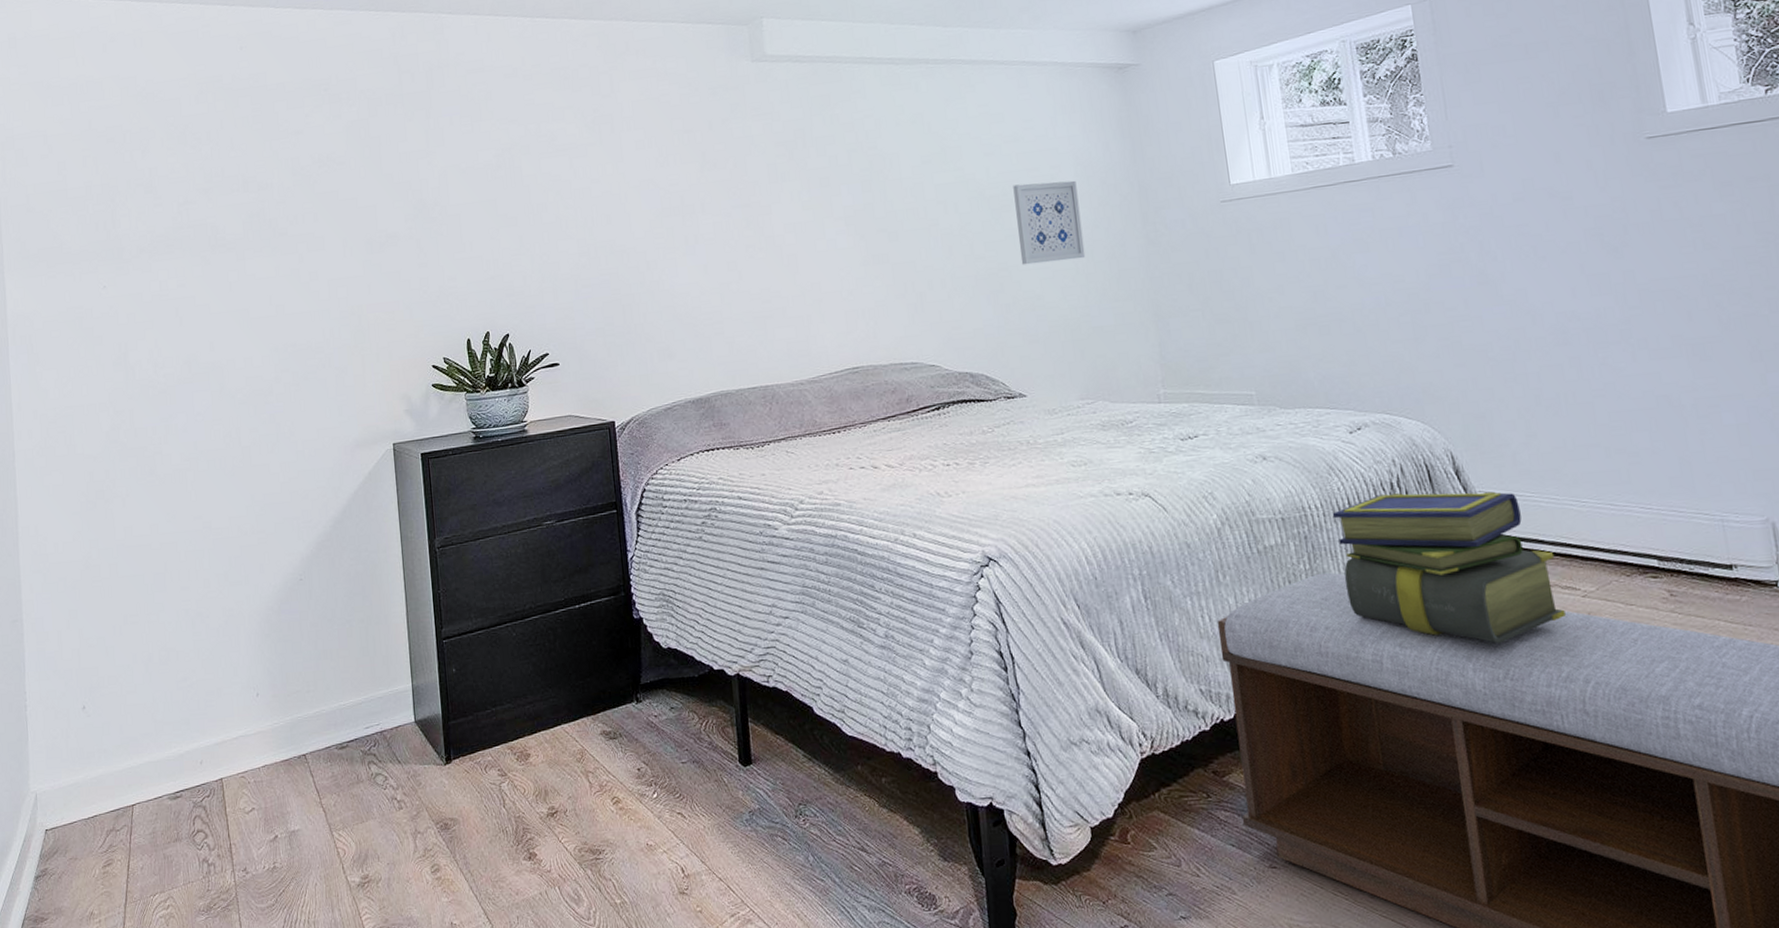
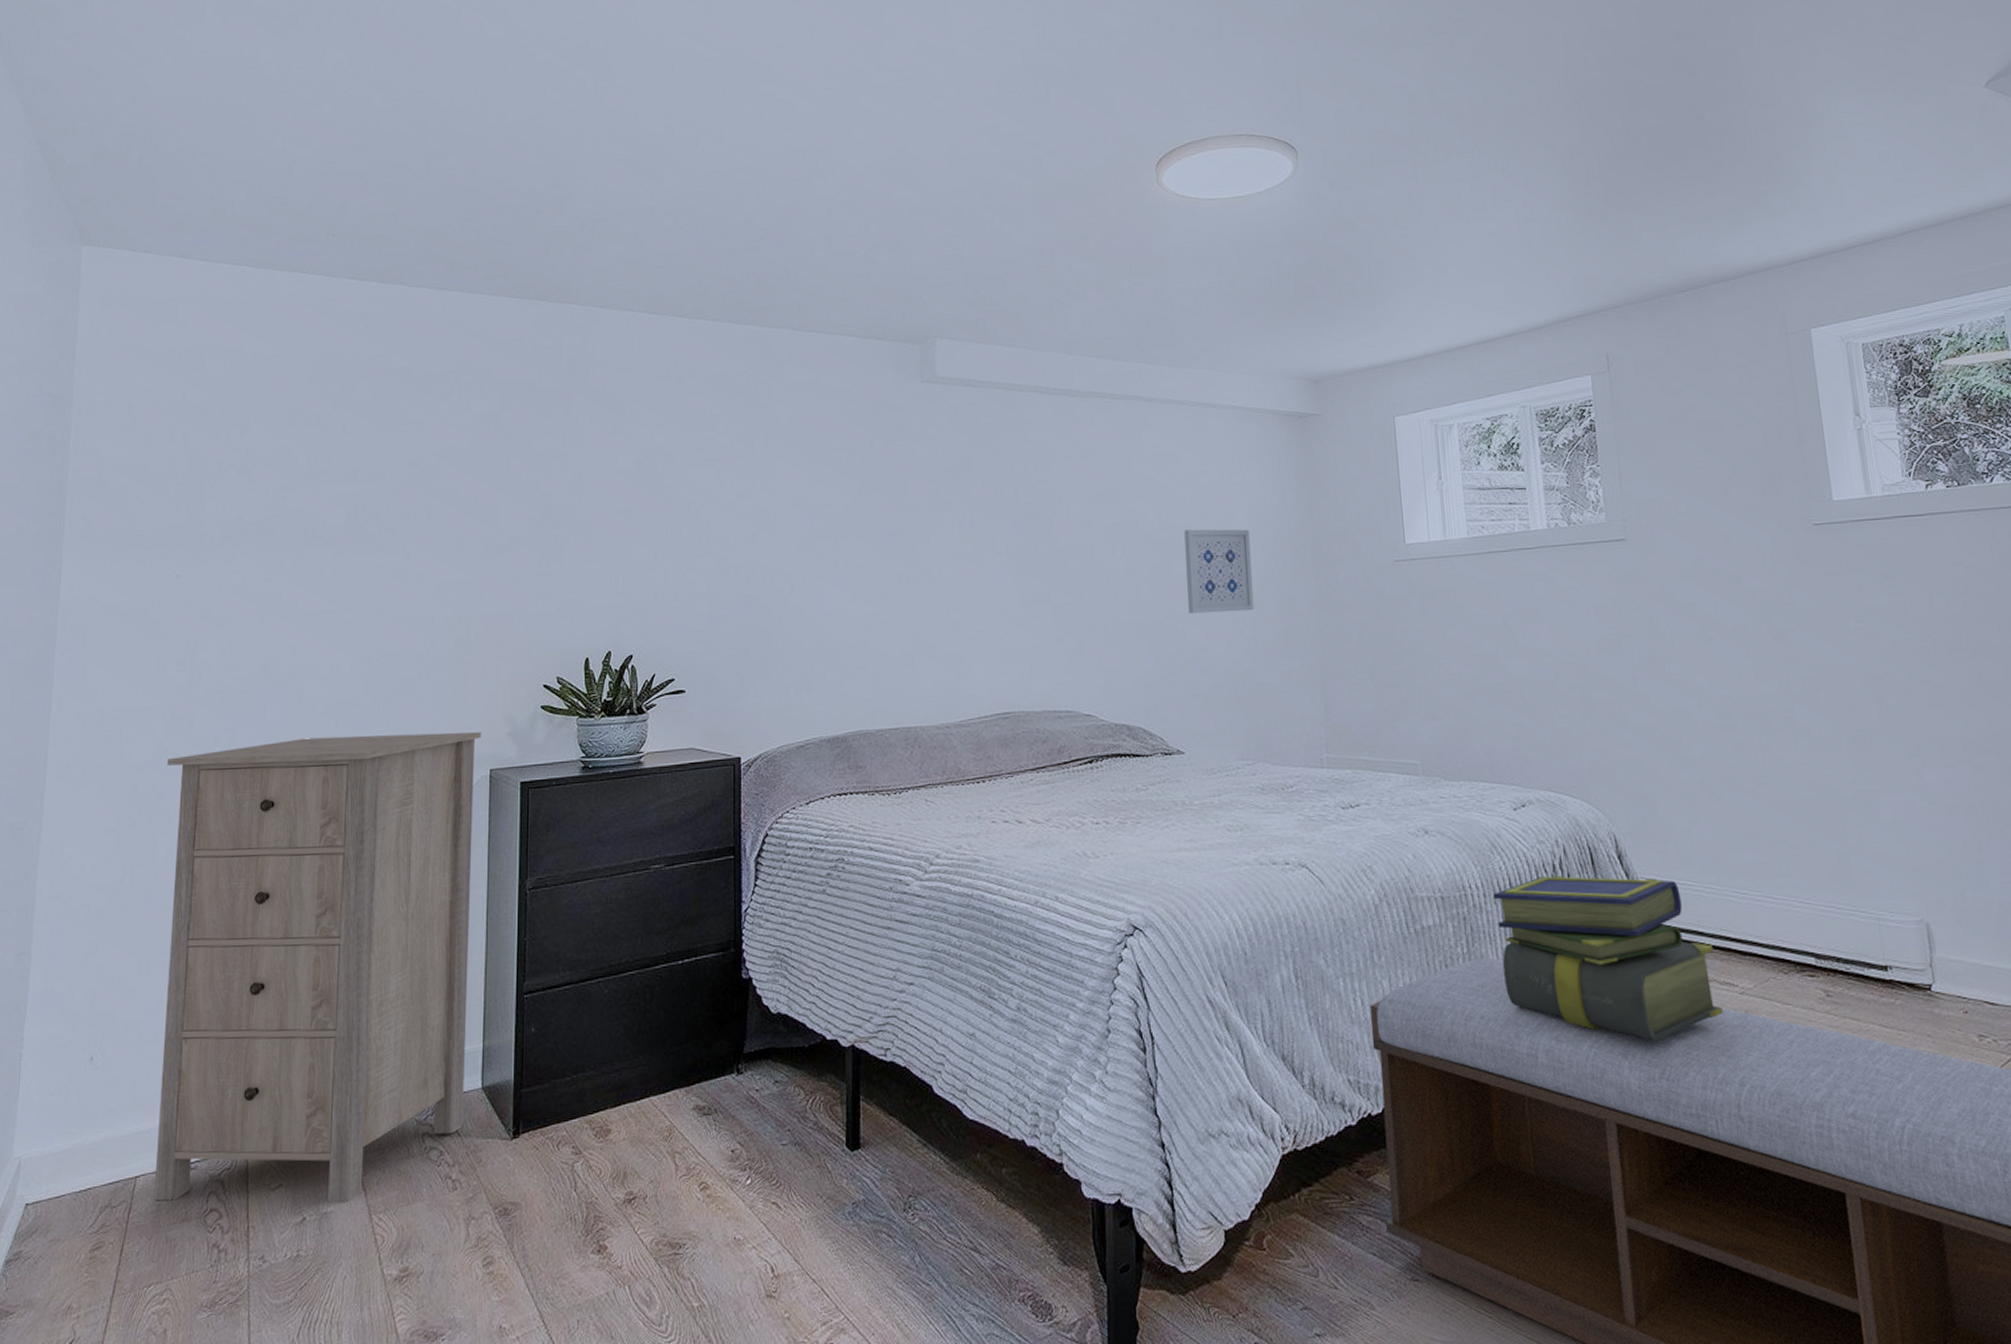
storage cabinet: none [115,411,402,825] -> present [153,732,481,1204]

